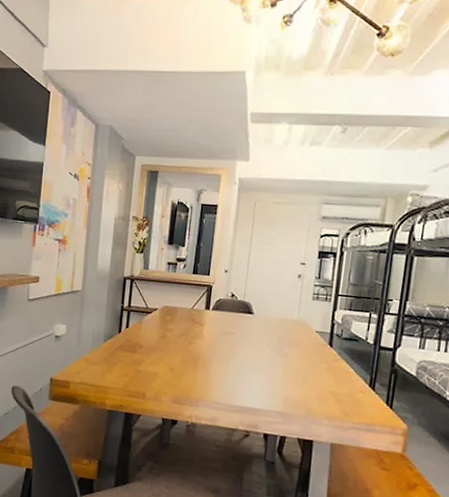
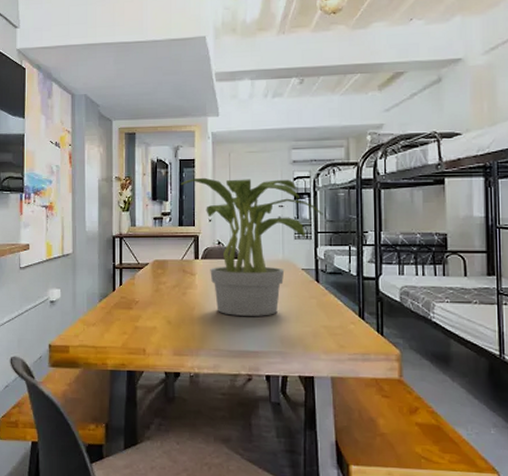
potted plant: none [199,225,347,375] -> present [180,177,323,316]

